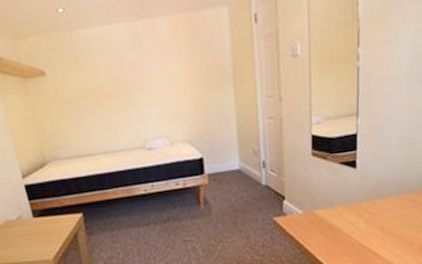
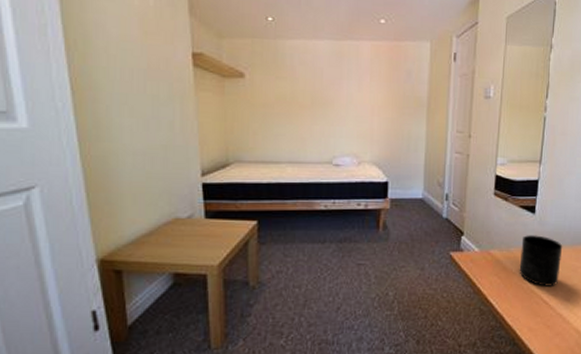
mug: none [344,189,388,239] -> present [519,235,563,287]

